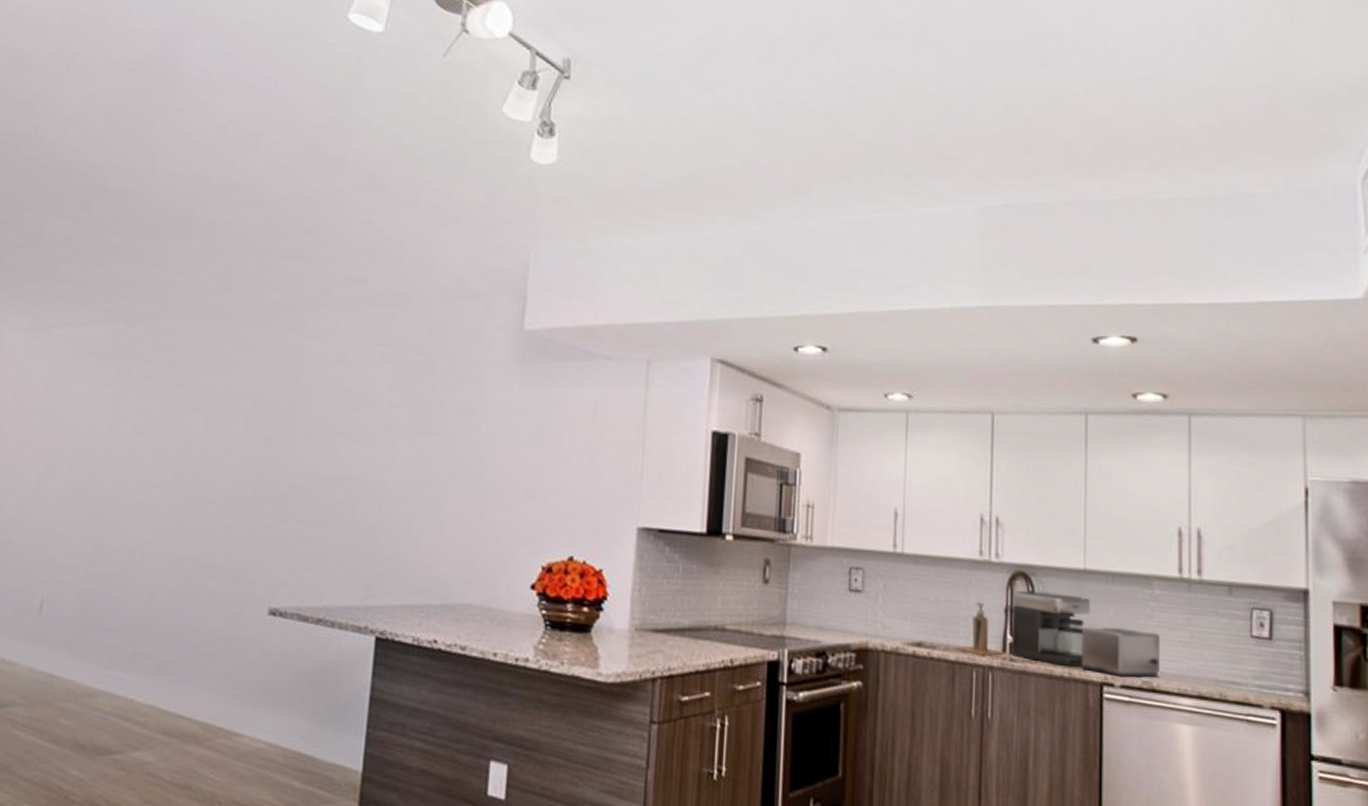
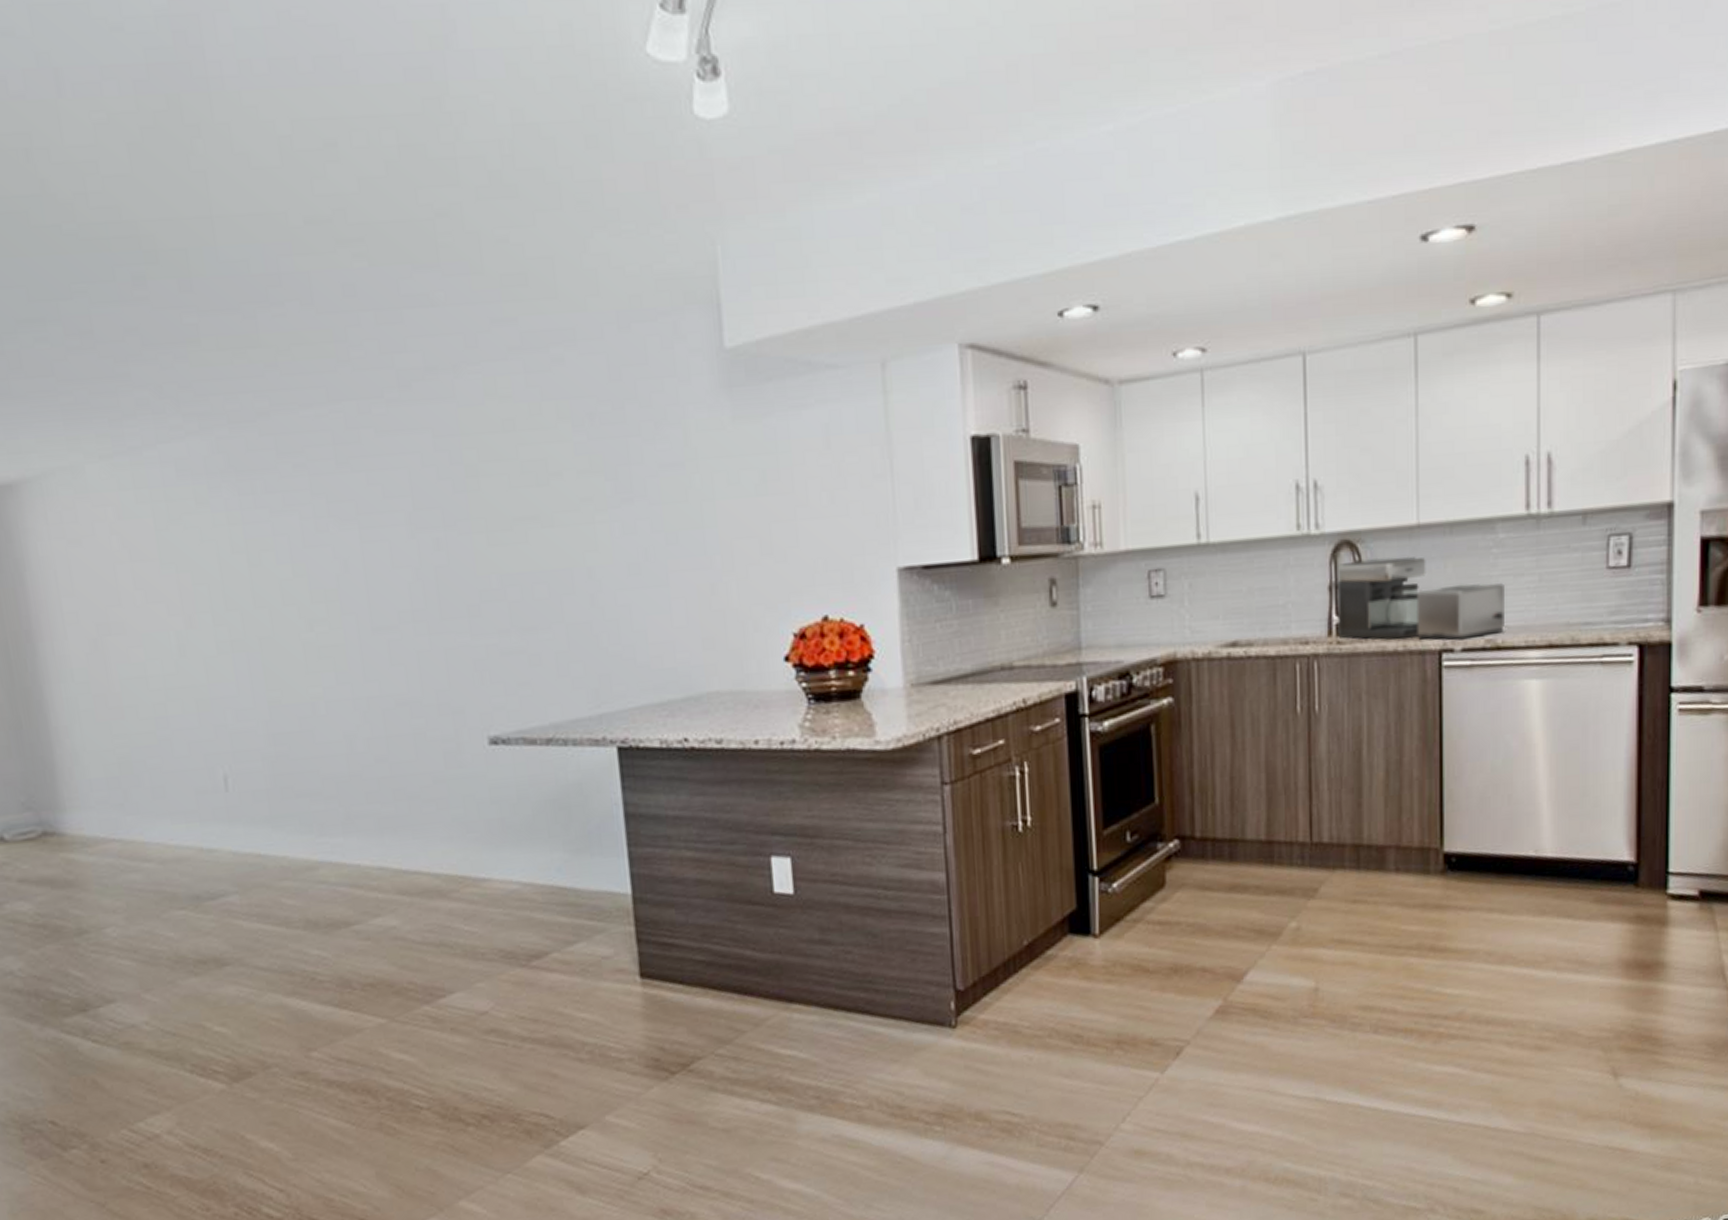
soap dispenser: present [953,602,1002,656] -> none [1273,583,1328,644]

